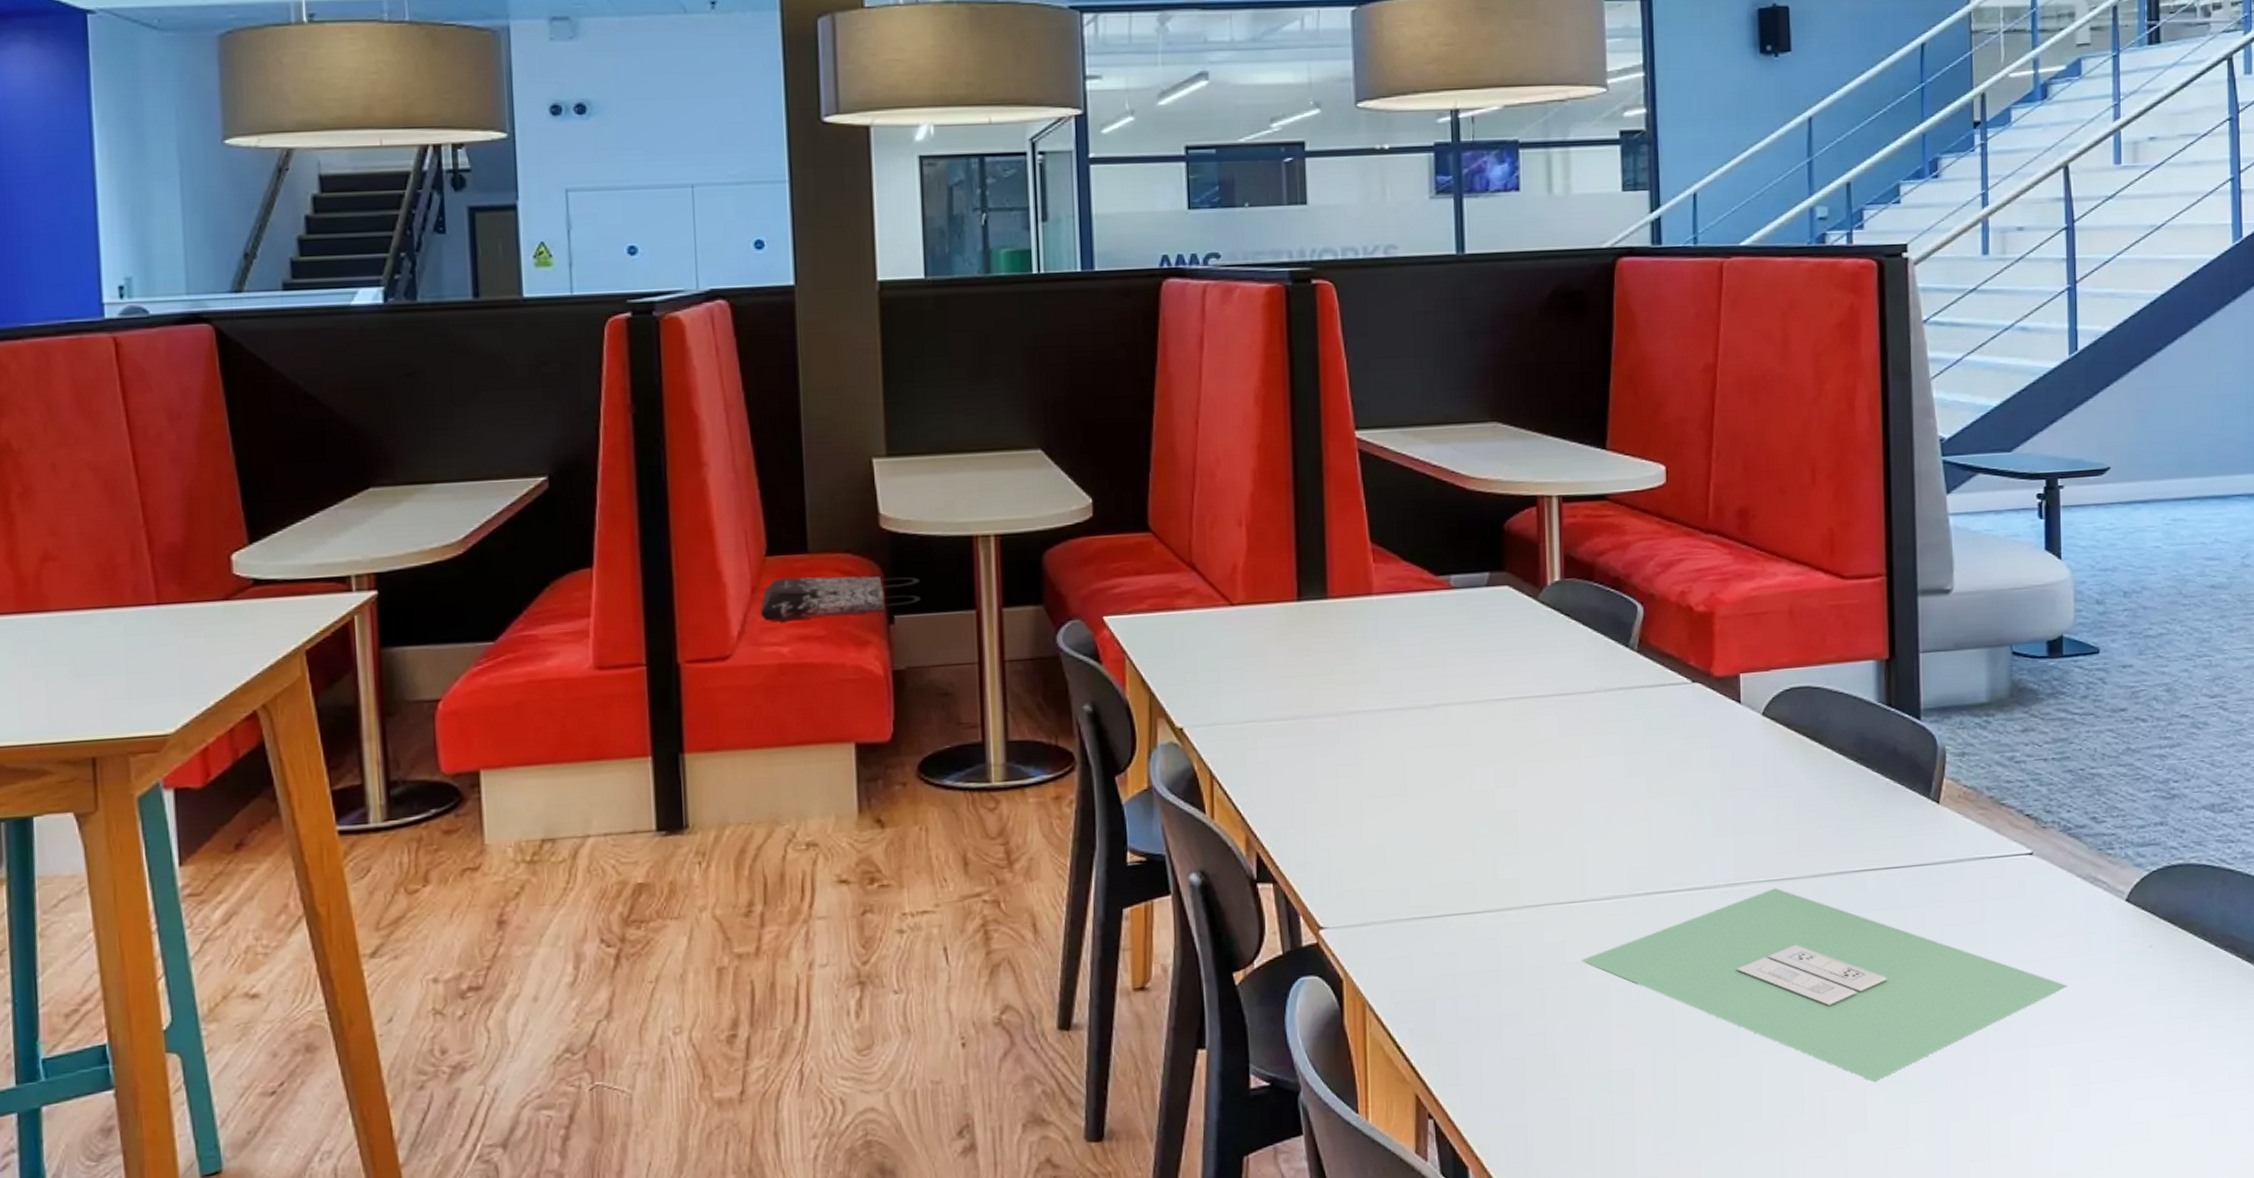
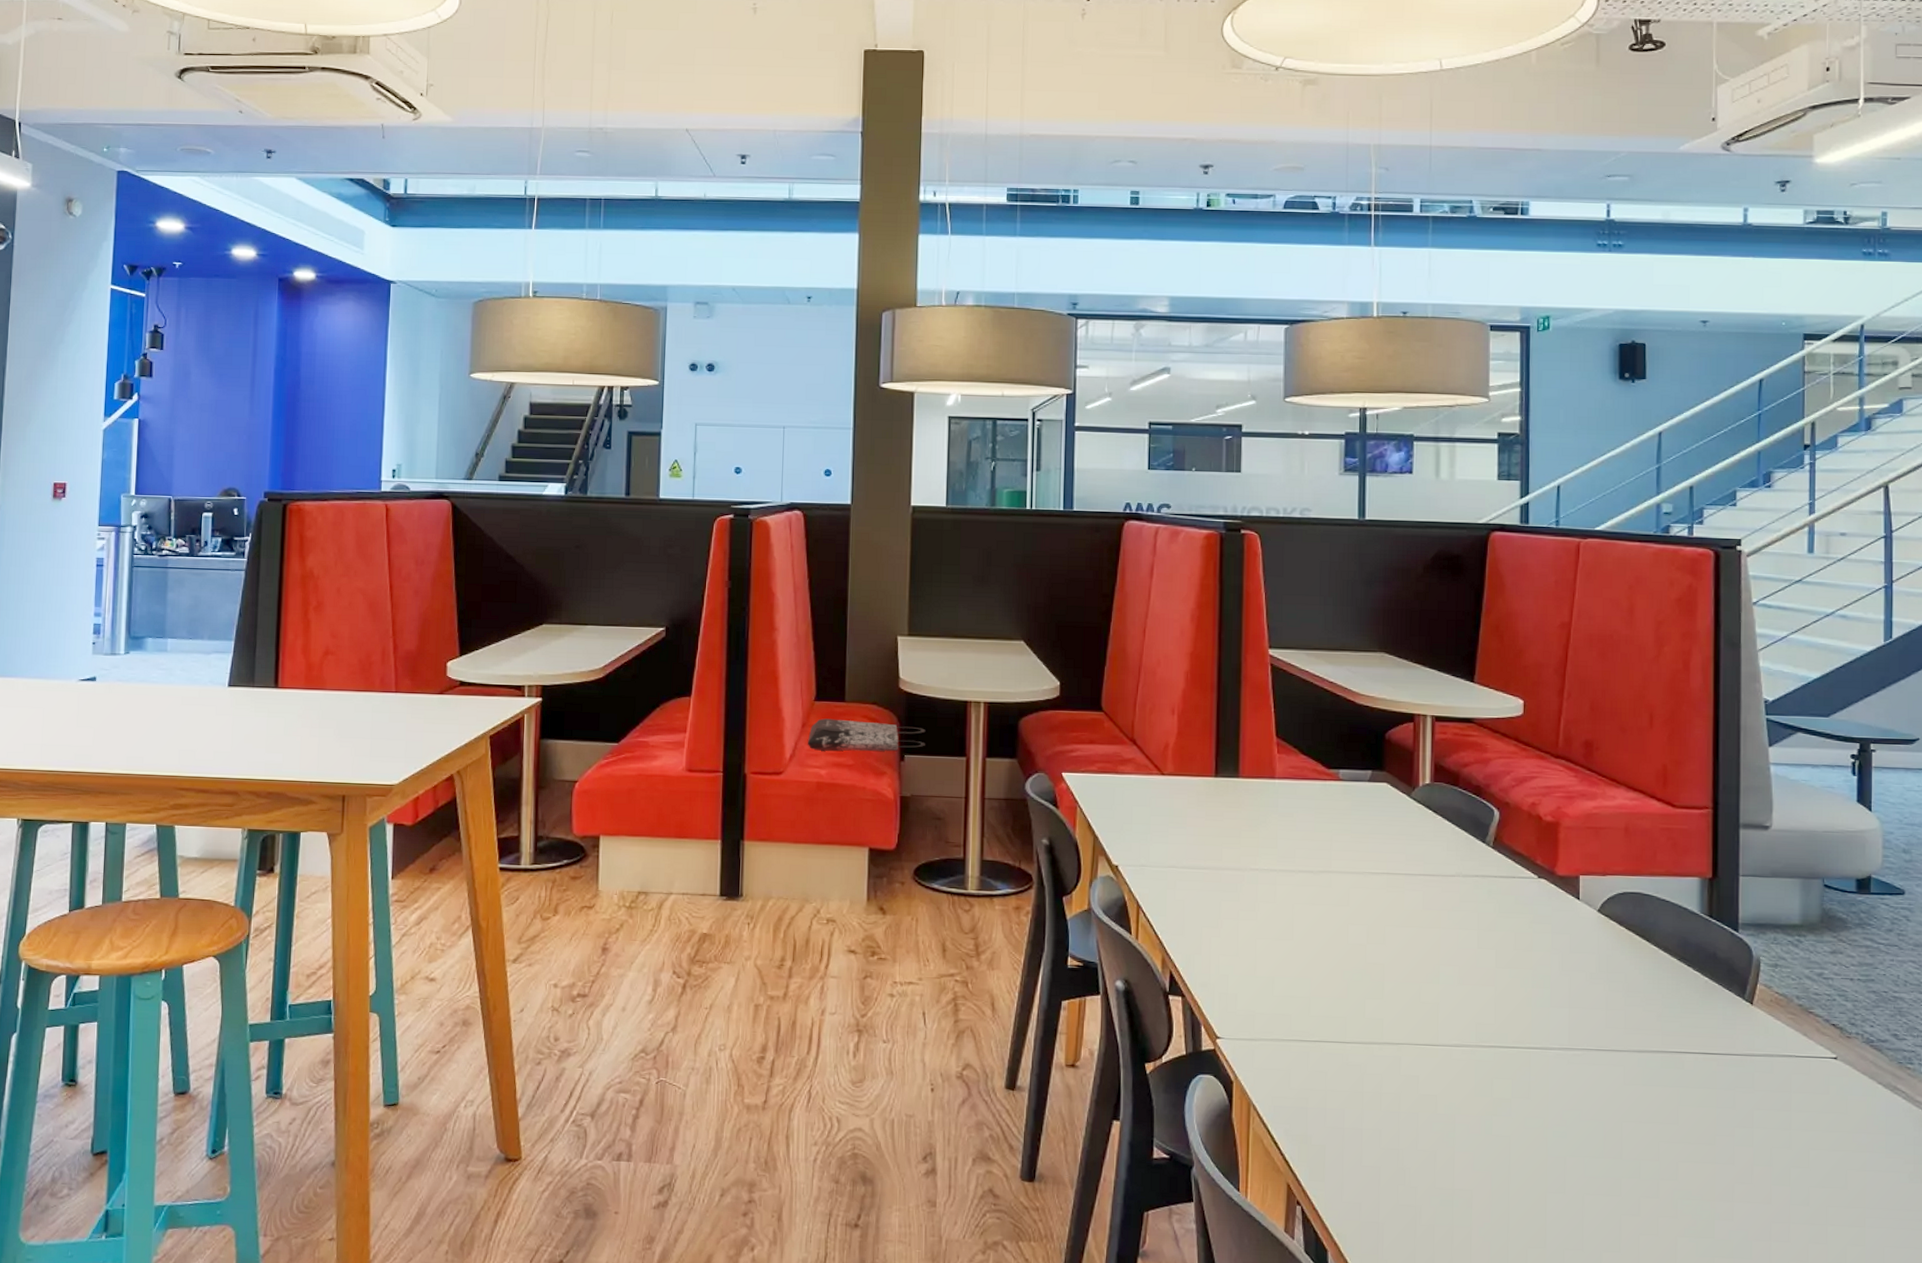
papers: present [1582,887,2069,1082] -> none [1433,1056,1867,1234]

